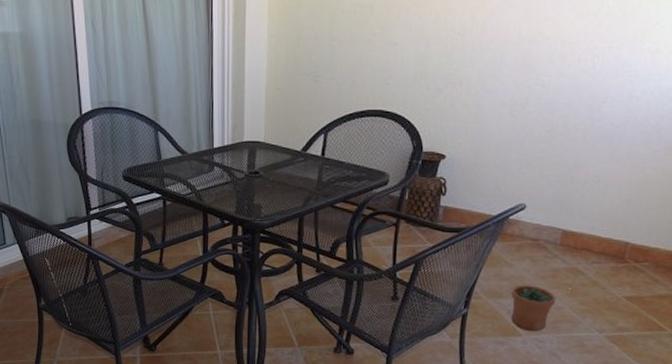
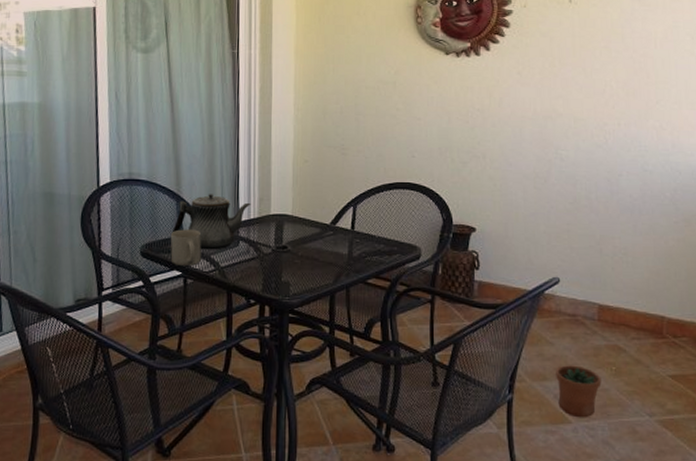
cup: none [149,155,179,190] -> present [170,229,202,267]
teapot: none [152,121,225,174] -> present [173,194,251,250]

